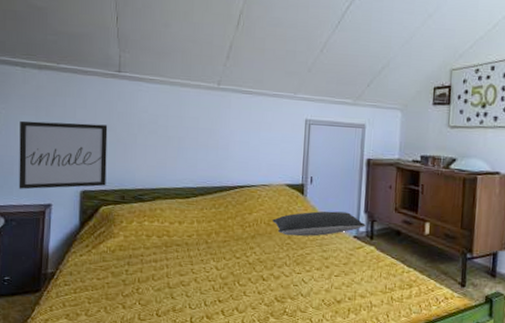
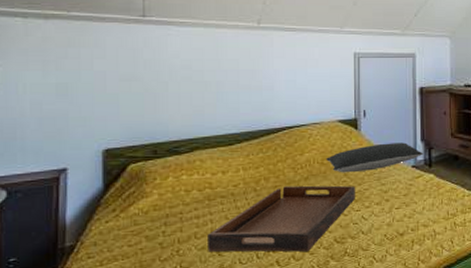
wall art: present [19,120,108,189] -> none [22,75,134,155]
serving tray: none [163,242,298,305] -> present [208,185,355,252]

